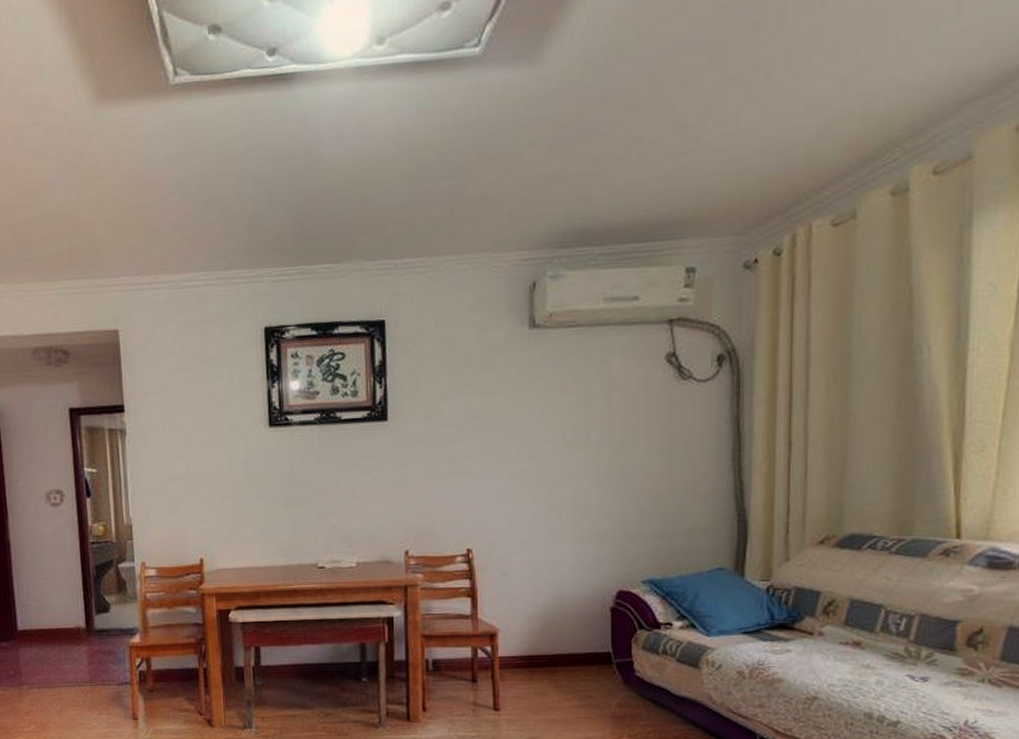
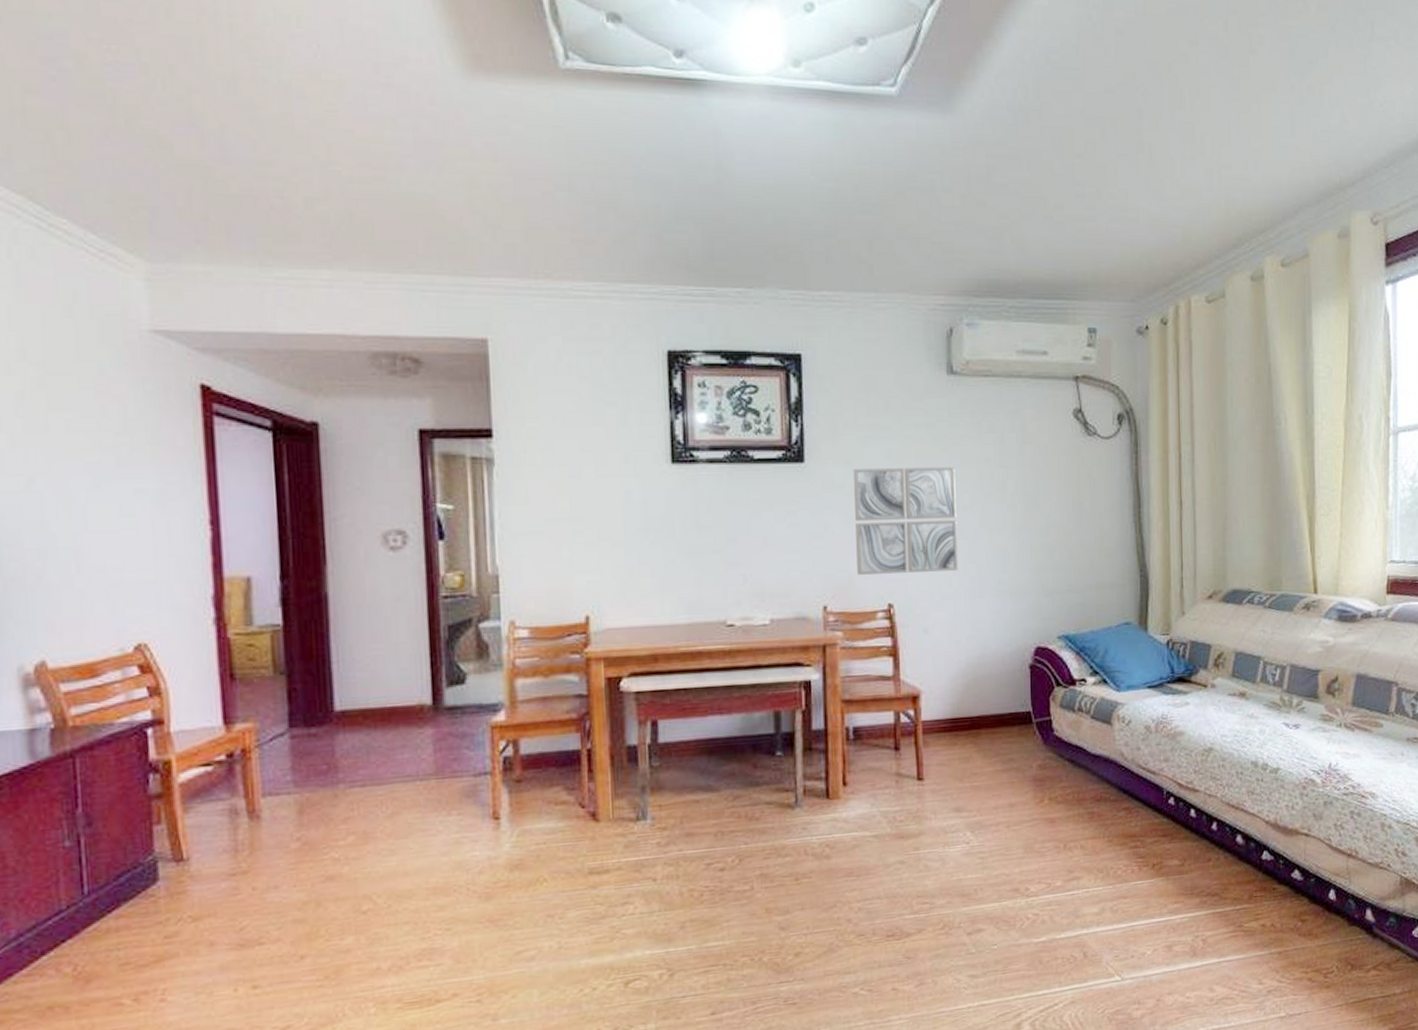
wall art: none [435,418,537,522] -> present [854,467,958,575]

